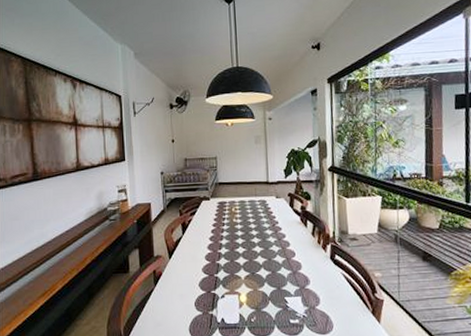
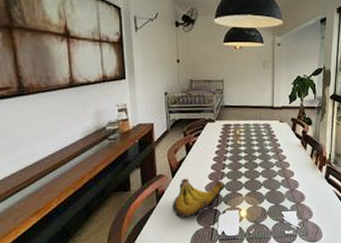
banana bunch: none [170,259,222,302] -> present [172,178,224,218]

